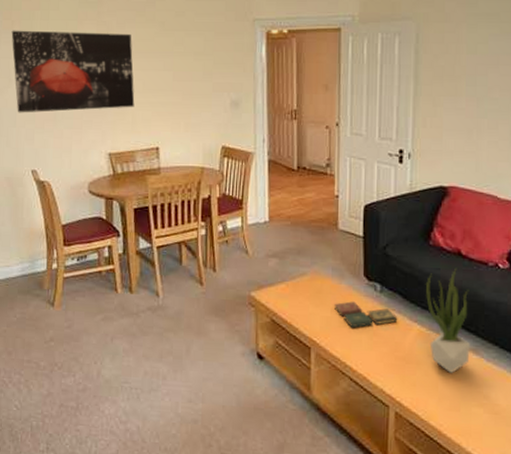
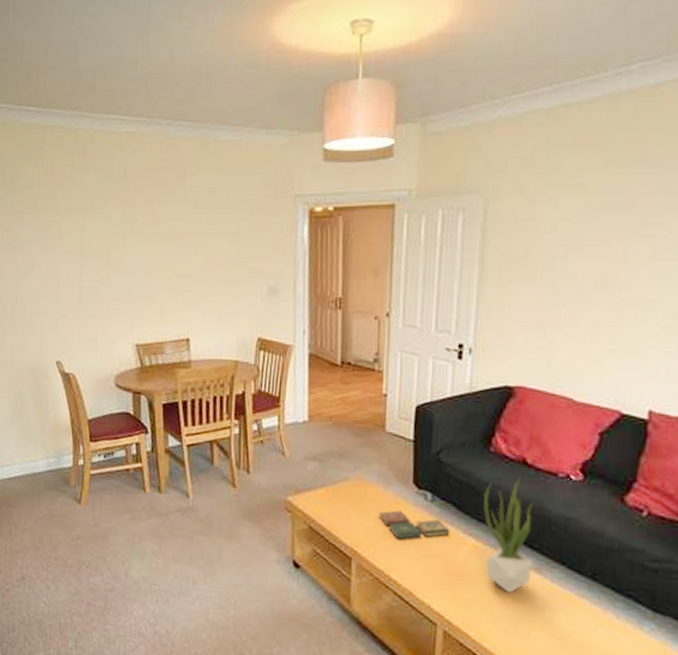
wall art: present [11,30,135,113] -> none [33,210,164,301]

